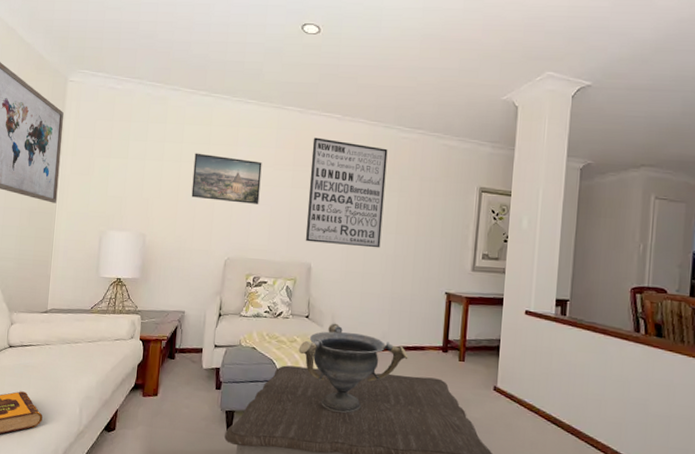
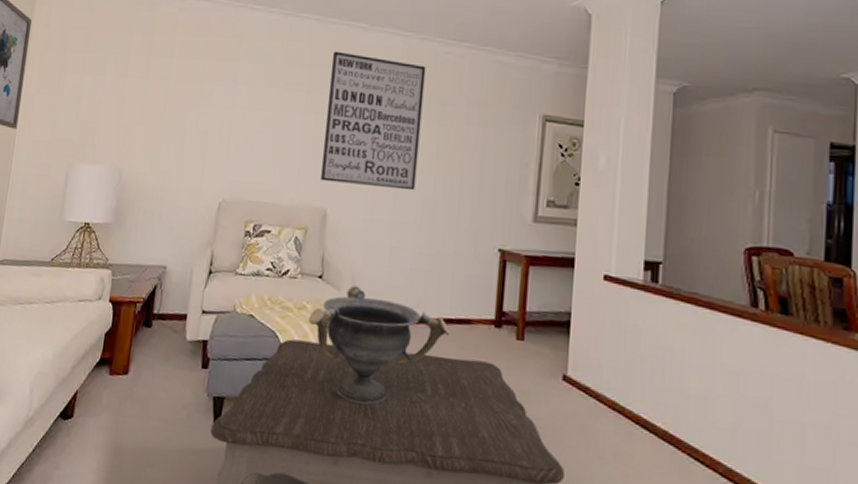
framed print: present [191,153,262,204] -> none [180,69,269,133]

